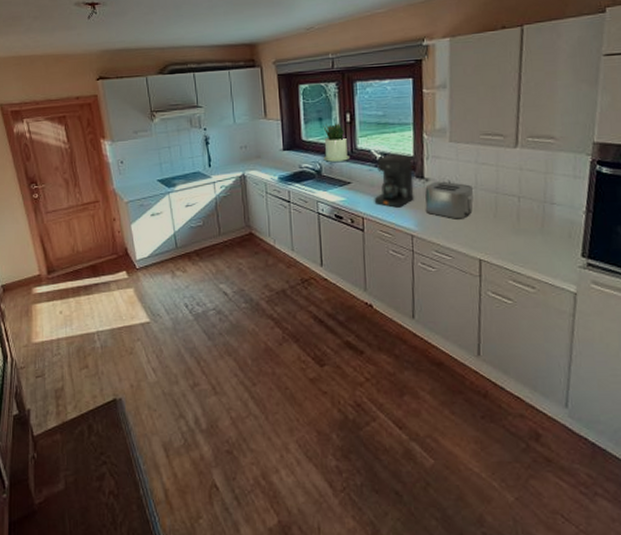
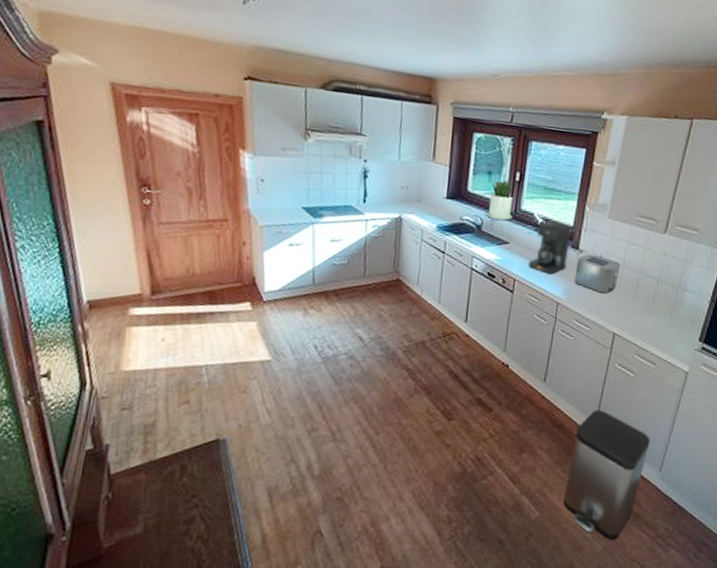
pedal bin: none [457,344,547,489] -> present [563,410,650,540]

